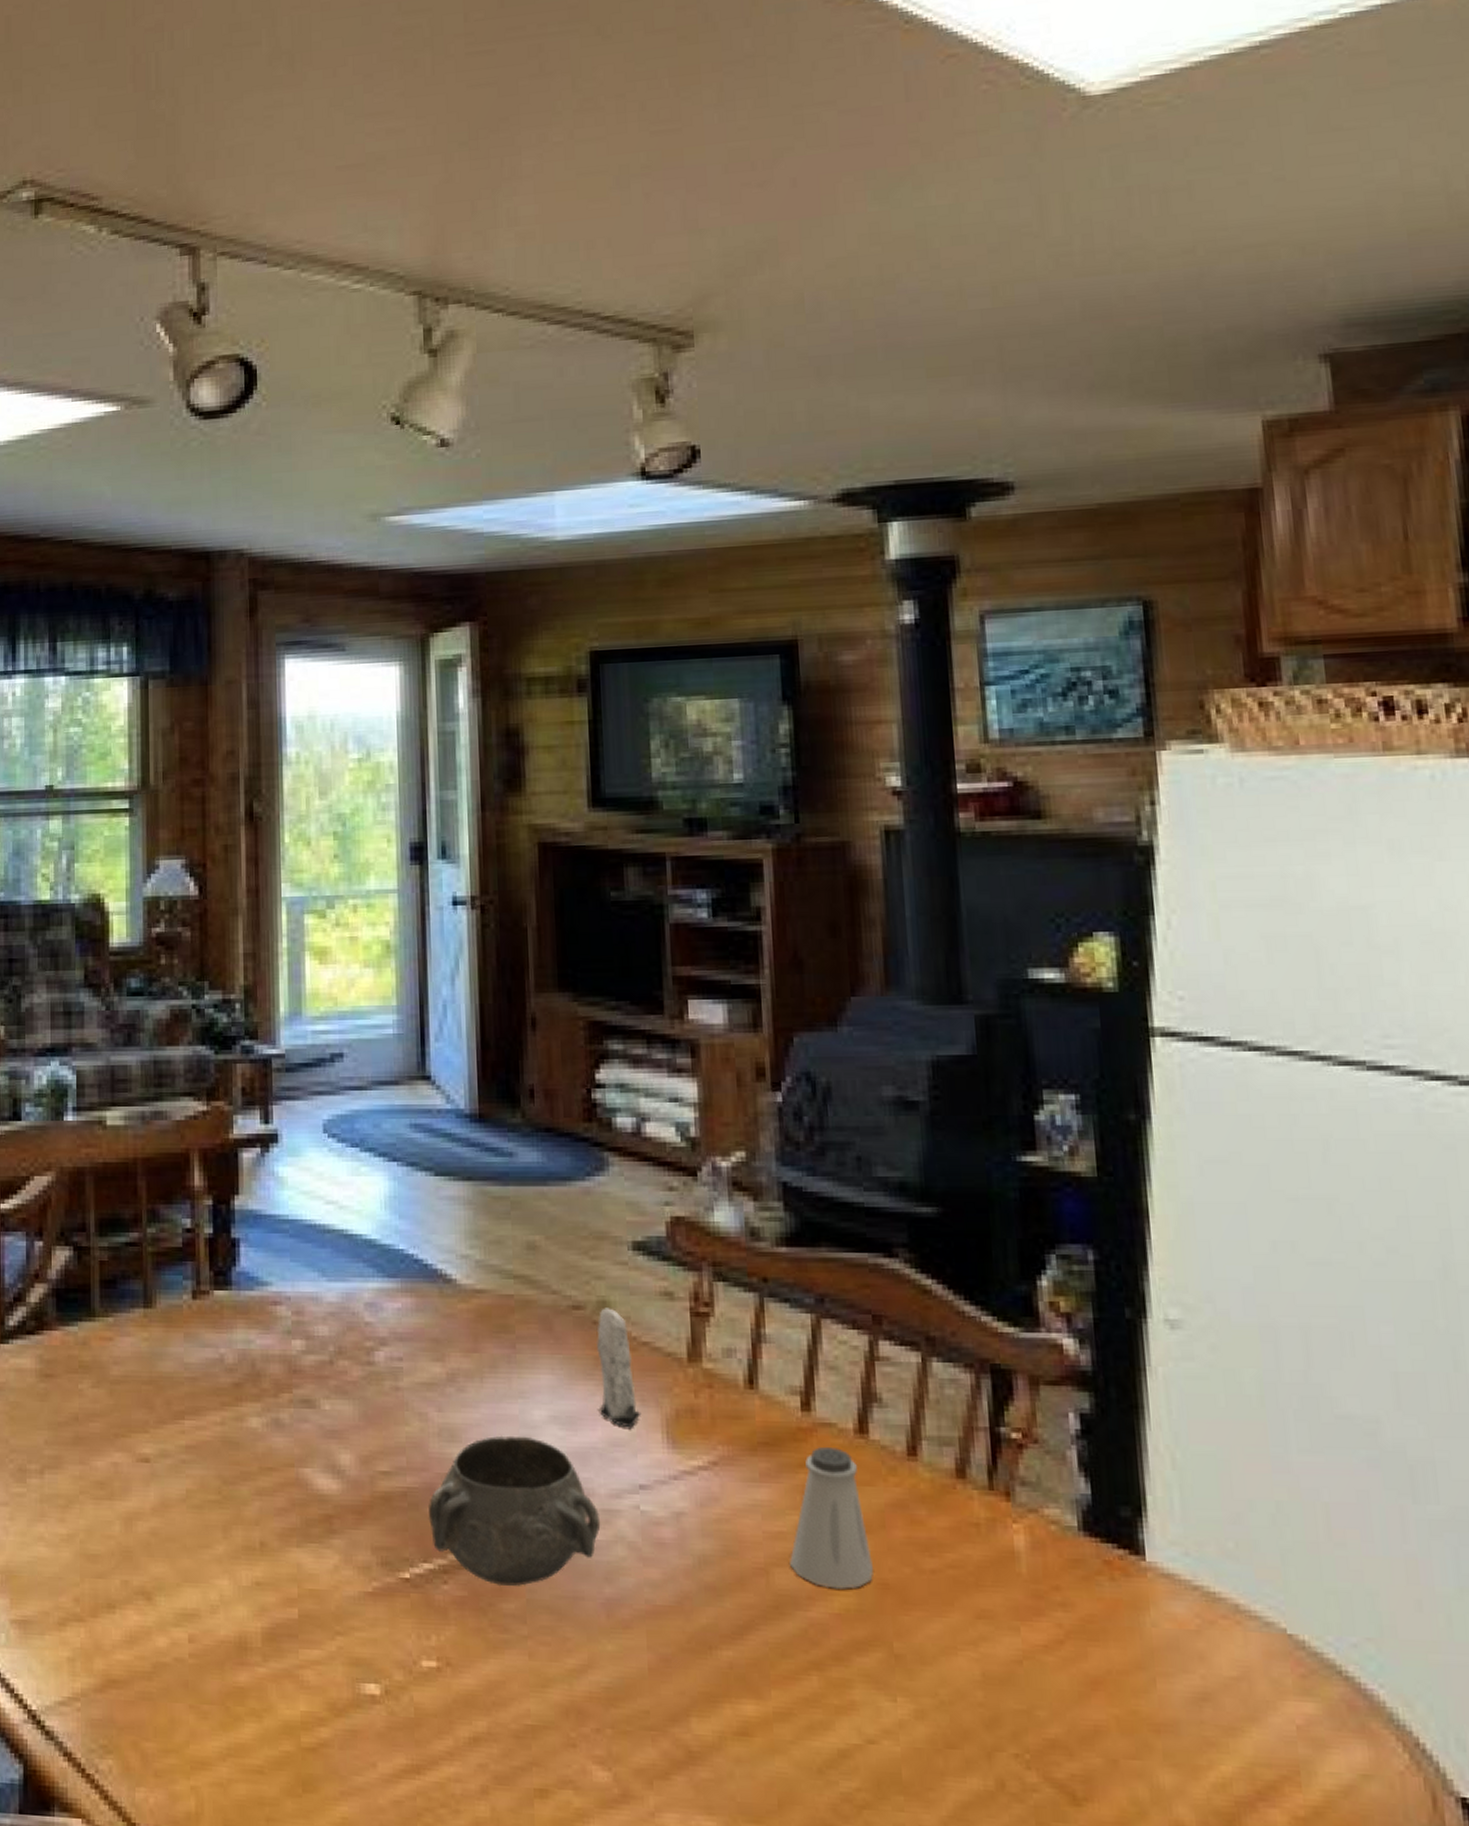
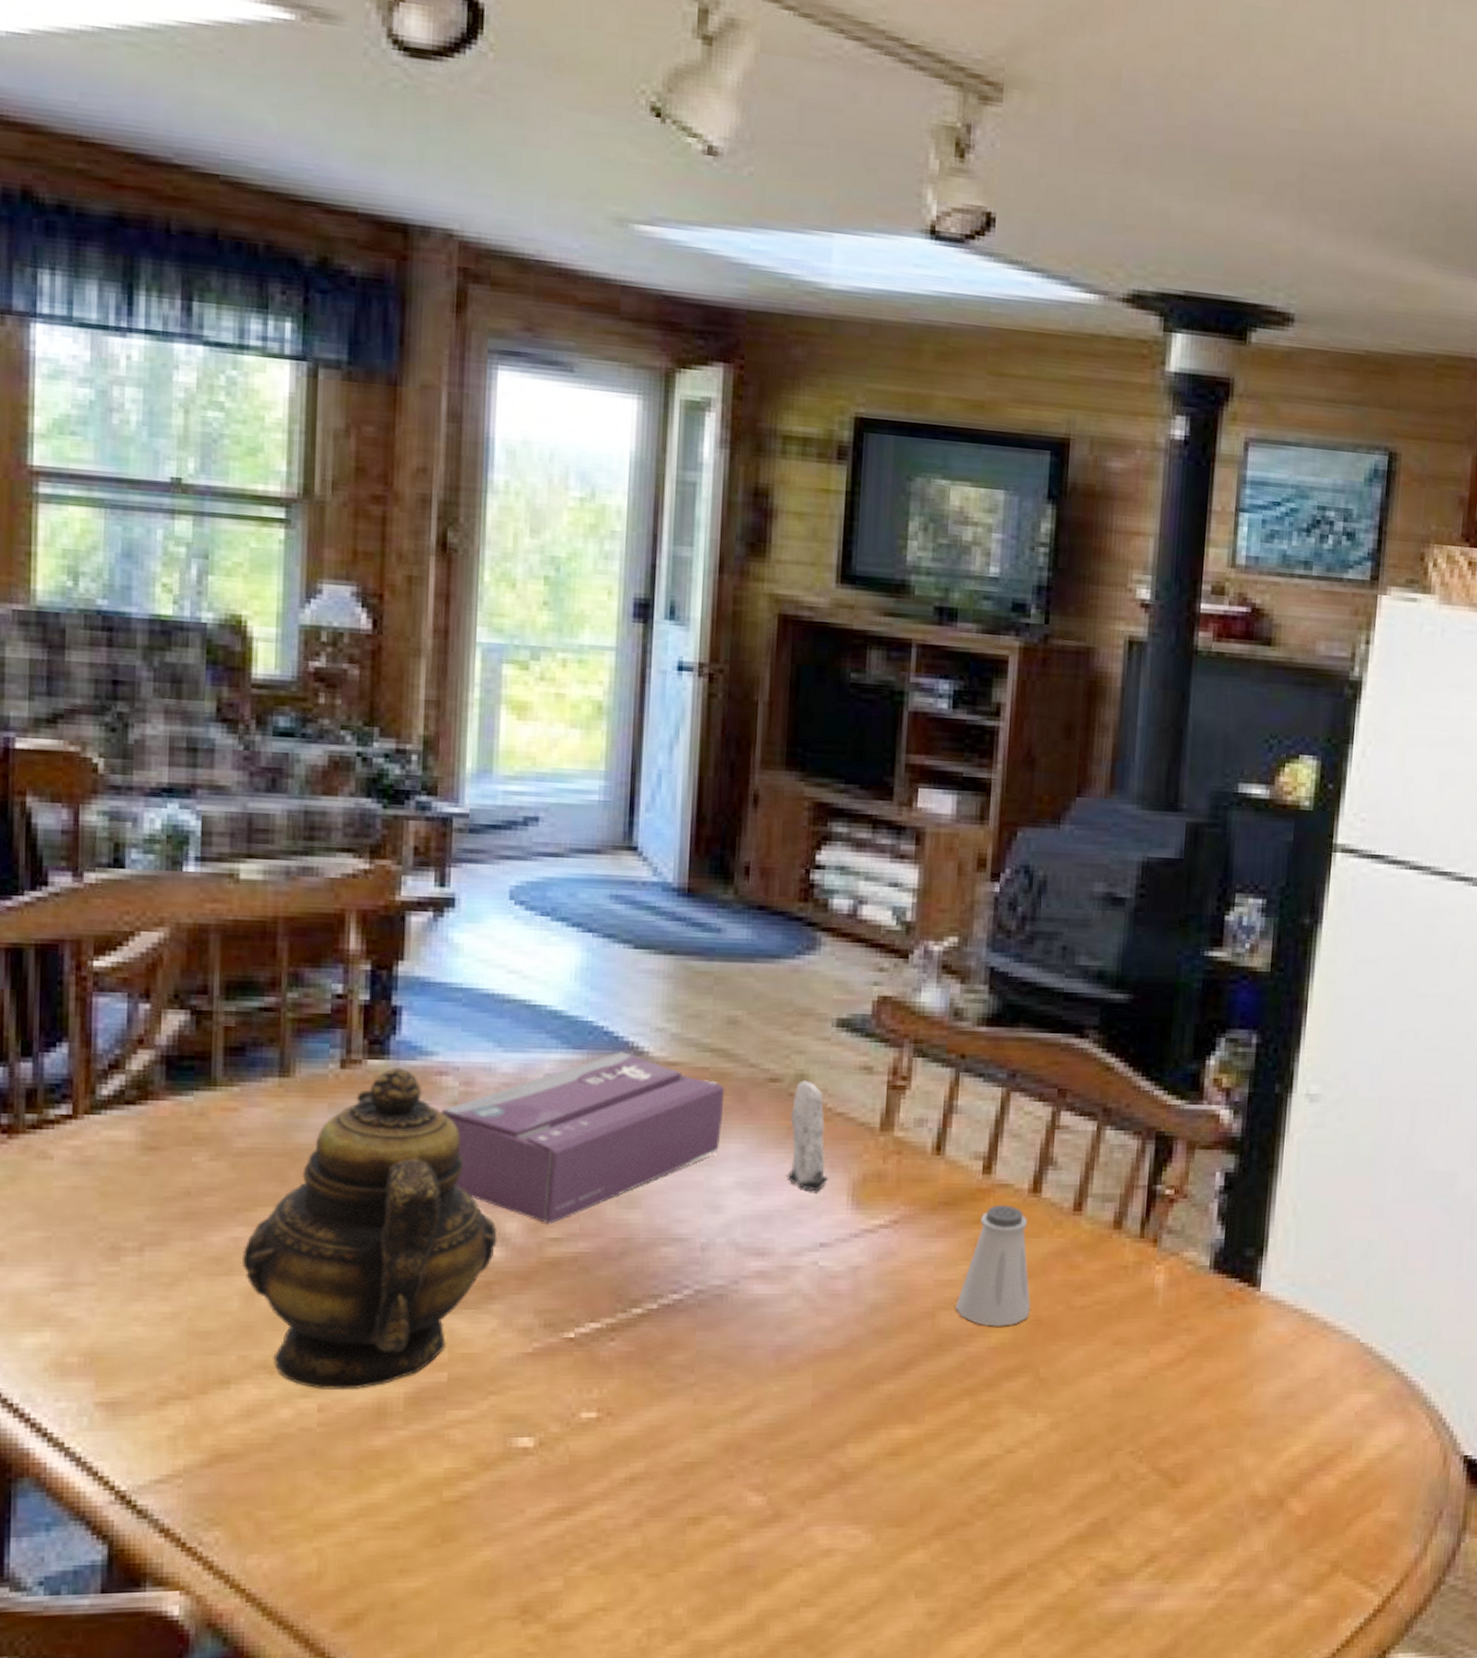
teapot: none [120,1298,334,1621] -> present [241,1067,497,1389]
tissue box: none [277,1279,531,1457] -> present [440,1051,725,1224]
decorative bowl: present [429,1435,601,1586] -> none [600,1201,778,1339]

